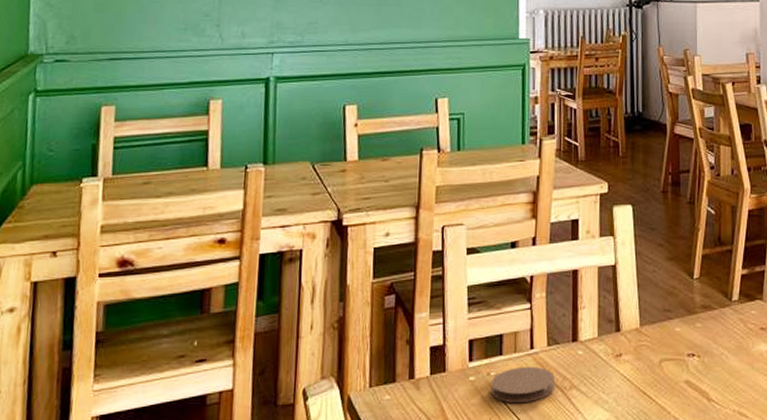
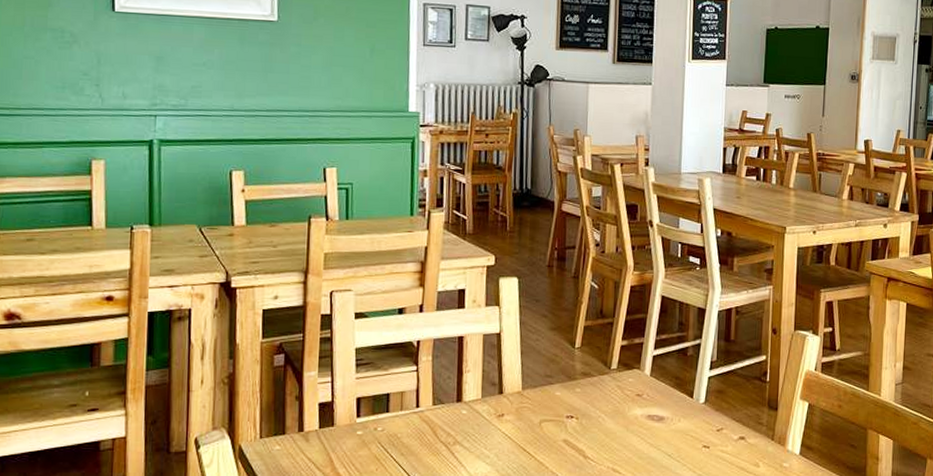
coaster: present [490,366,555,404] -> none [377,423,439,456]

